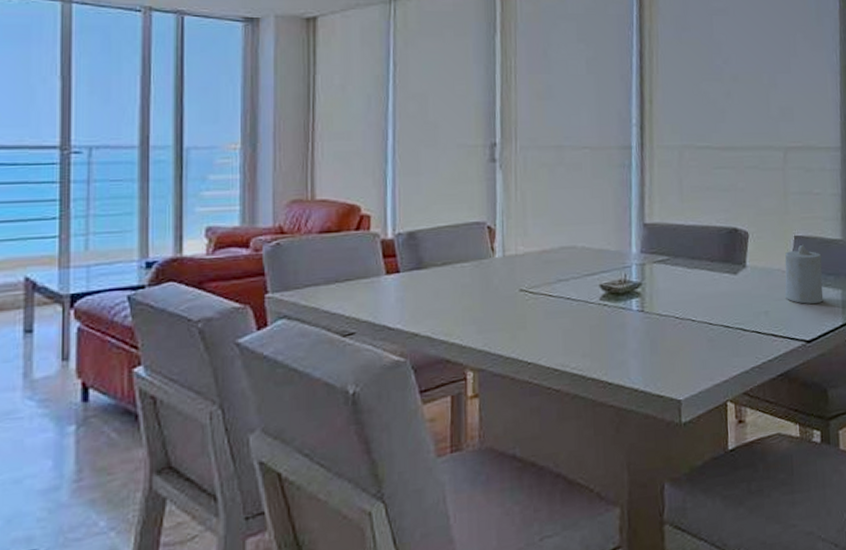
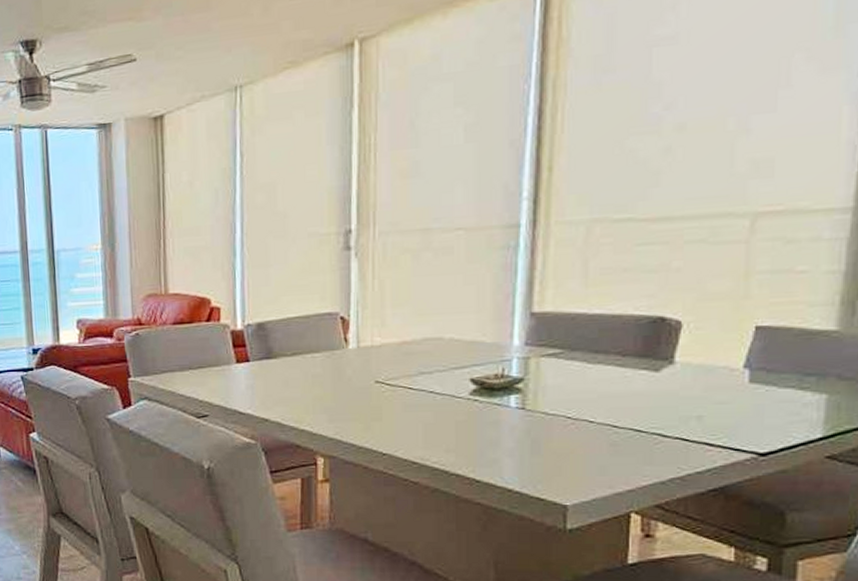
candle: present [784,244,824,304] -> none [732,336,799,410]

